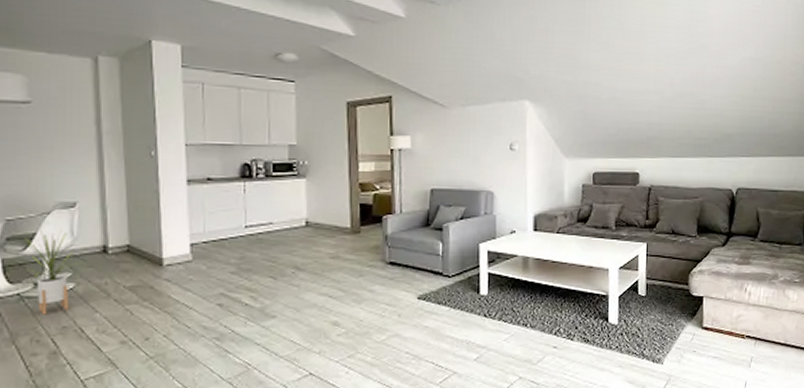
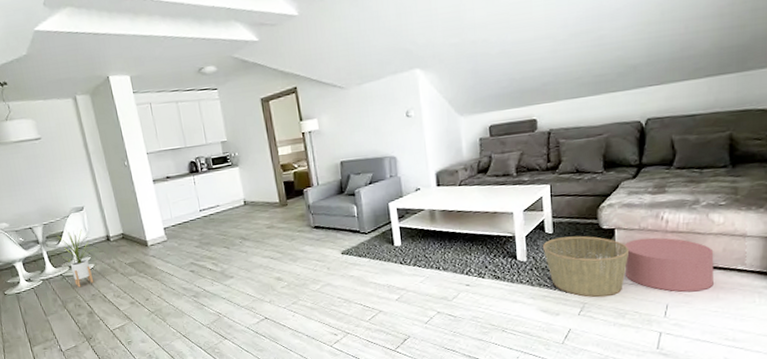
basket: none [635,301,716,370] -> present [543,235,630,297]
pouf: none [710,309,788,370] -> present [624,238,714,292]

